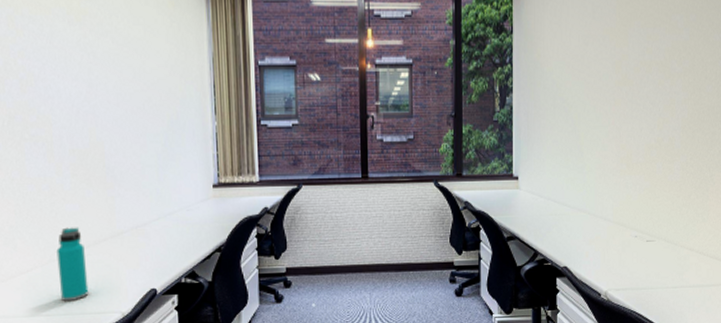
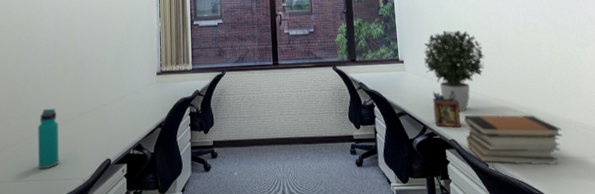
potted plant: none [541,142,611,236] -> present [423,30,486,111]
desk organizer: none [548,212,577,254] -> present [432,91,461,128]
book stack: none [580,240,683,294] -> present [464,114,563,165]

